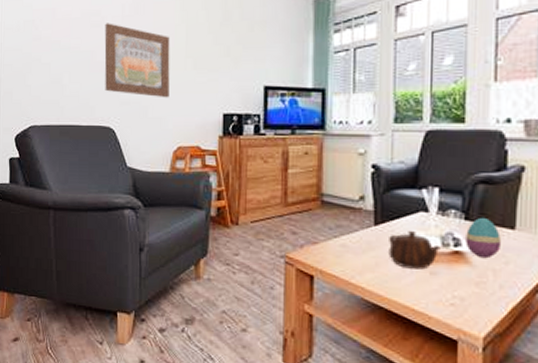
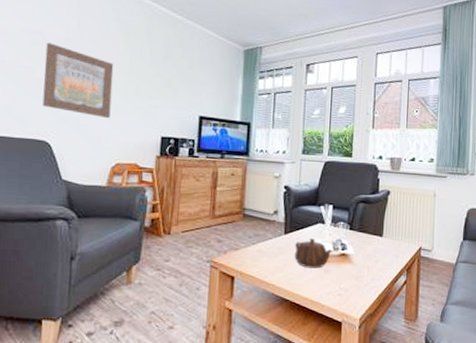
decorative egg: present [465,218,501,259] -> none [350,228,373,259]

